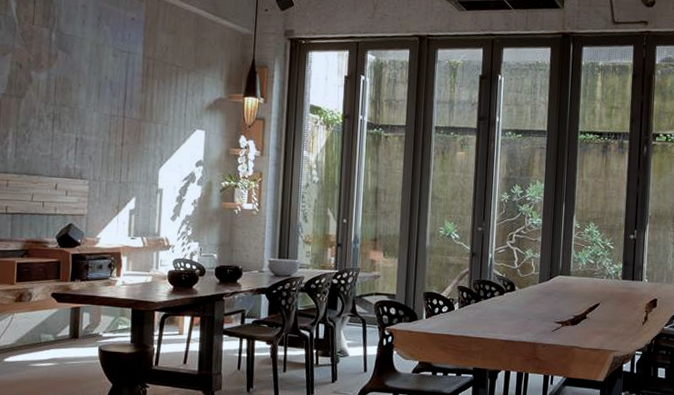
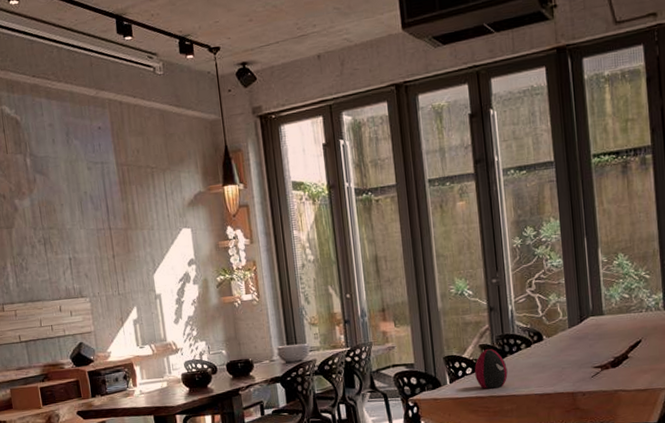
decorative egg: none [450,291,480,329] -> present [474,349,508,389]

